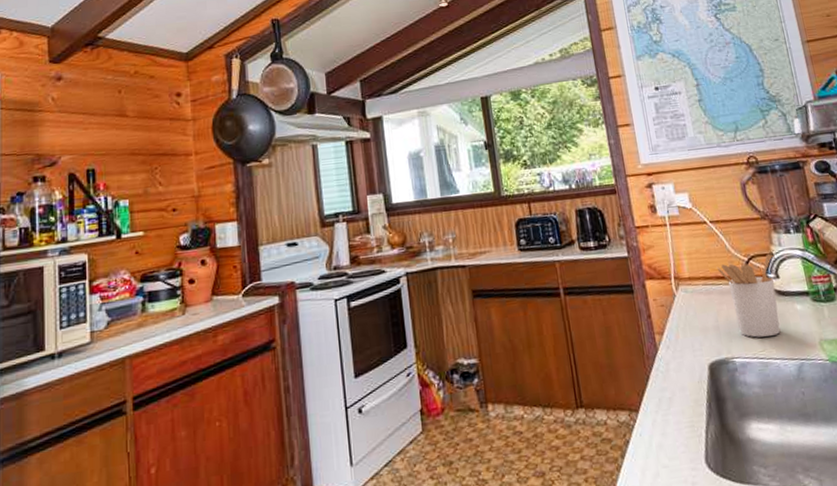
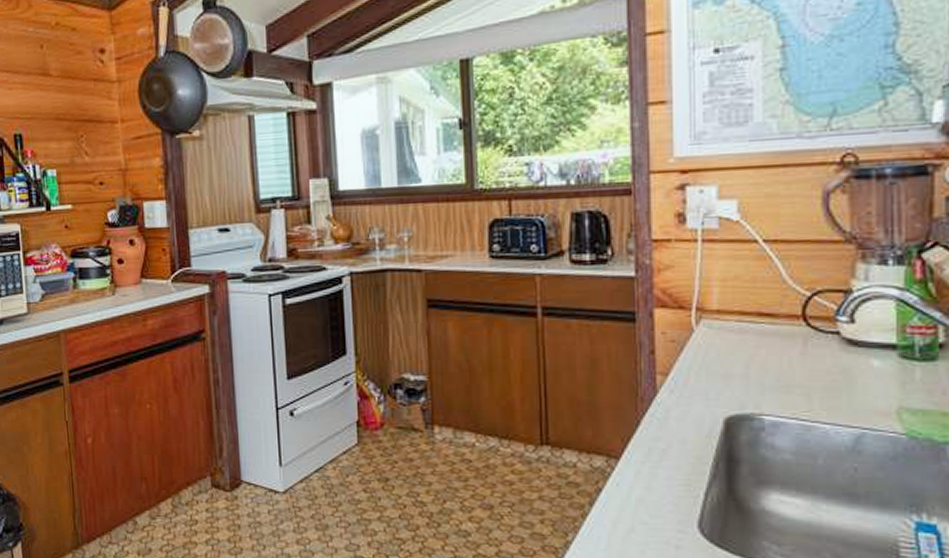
utensil holder: present [716,254,781,338] -> none [761,291,854,394]

